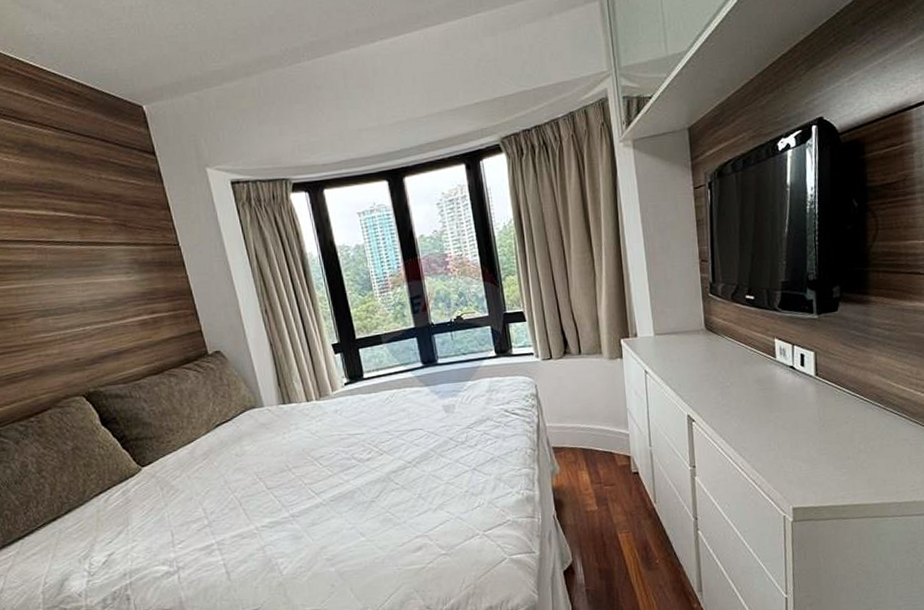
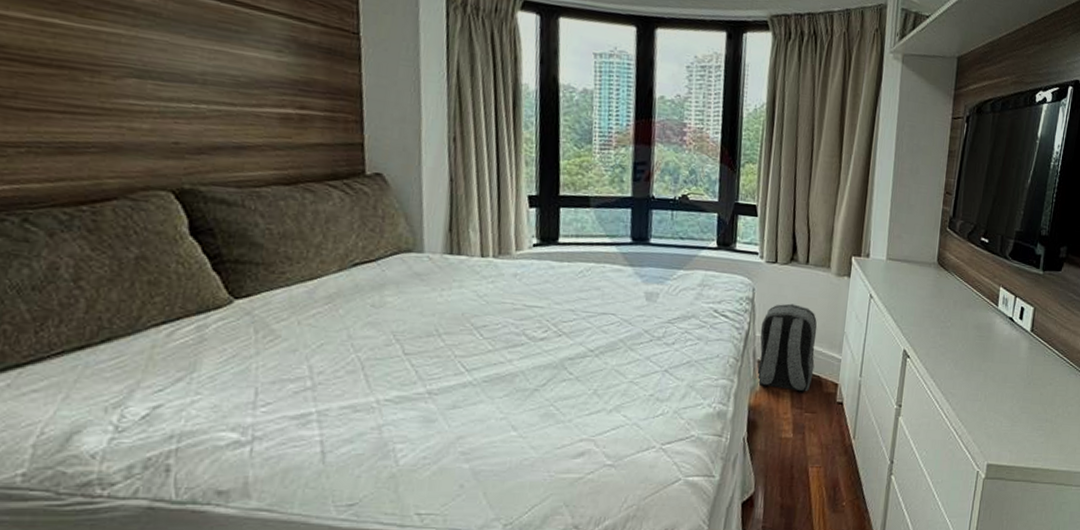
backpack: none [549,392,606,470] -> present [757,303,817,393]

